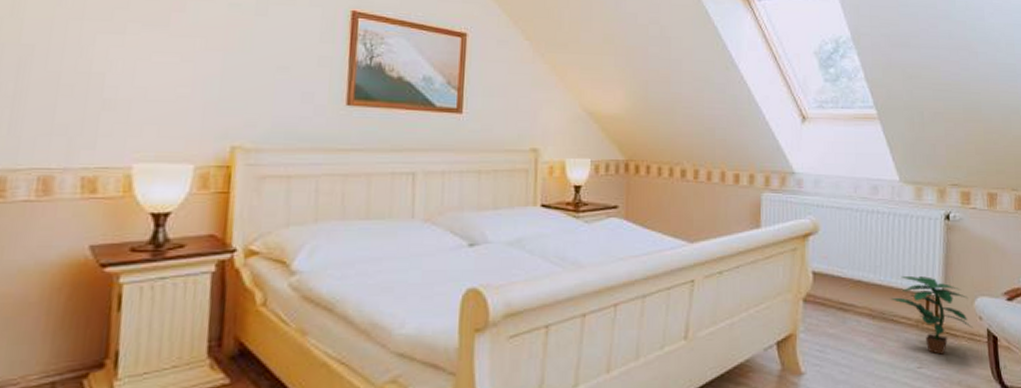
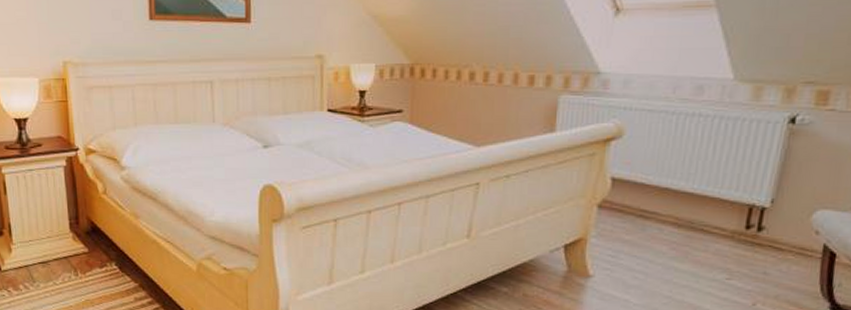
potted plant: present [891,275,973,355] -> none [704,184,805,268]

